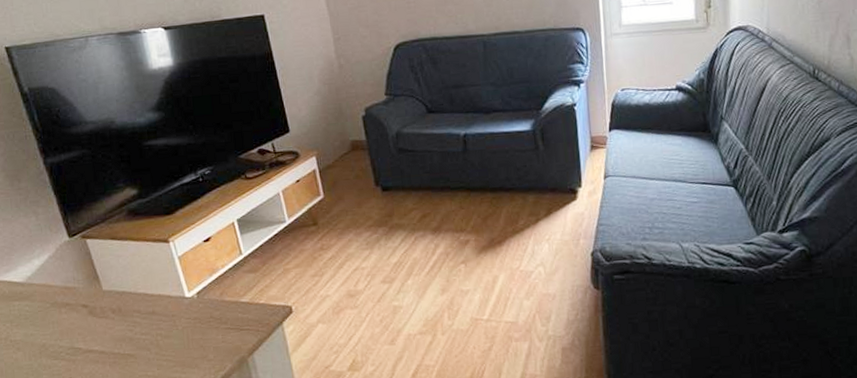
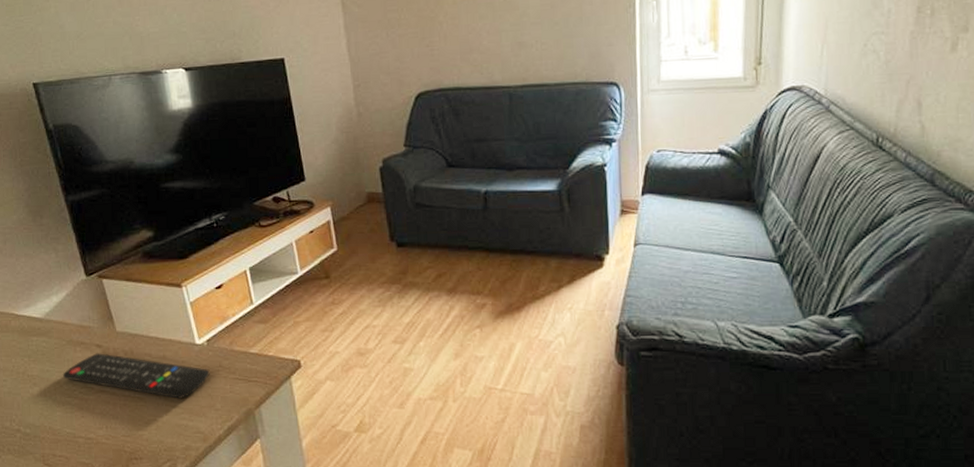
remote control: none [47,313,201,353] -> present [62,353,210,399]

